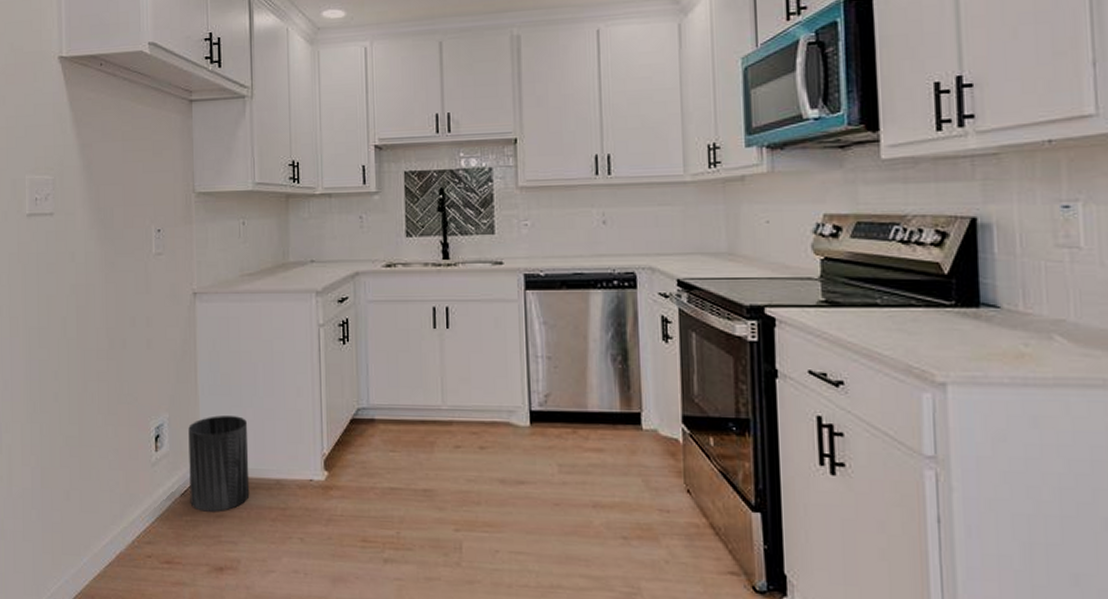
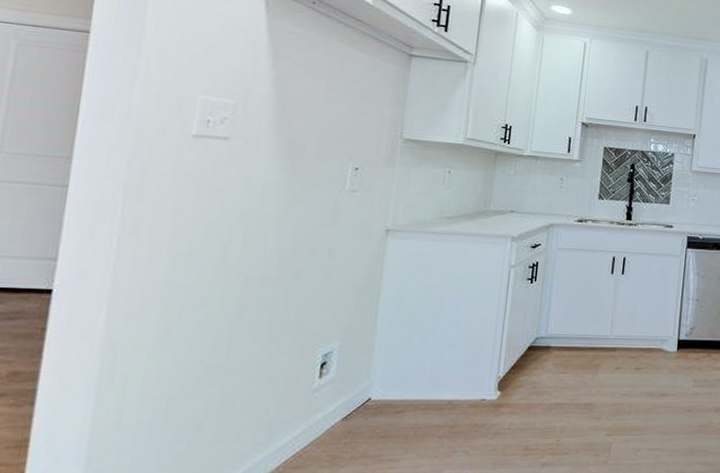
trash can: present [188,415,250,512] -> none [352,343,426,433]

